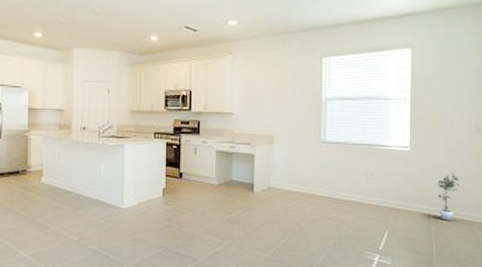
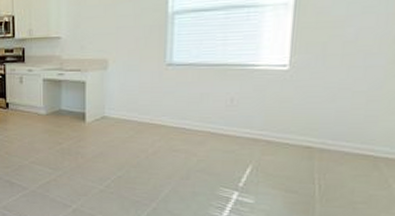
potted plant: present [436,172,460,220] -> none [326,95,364,155]

